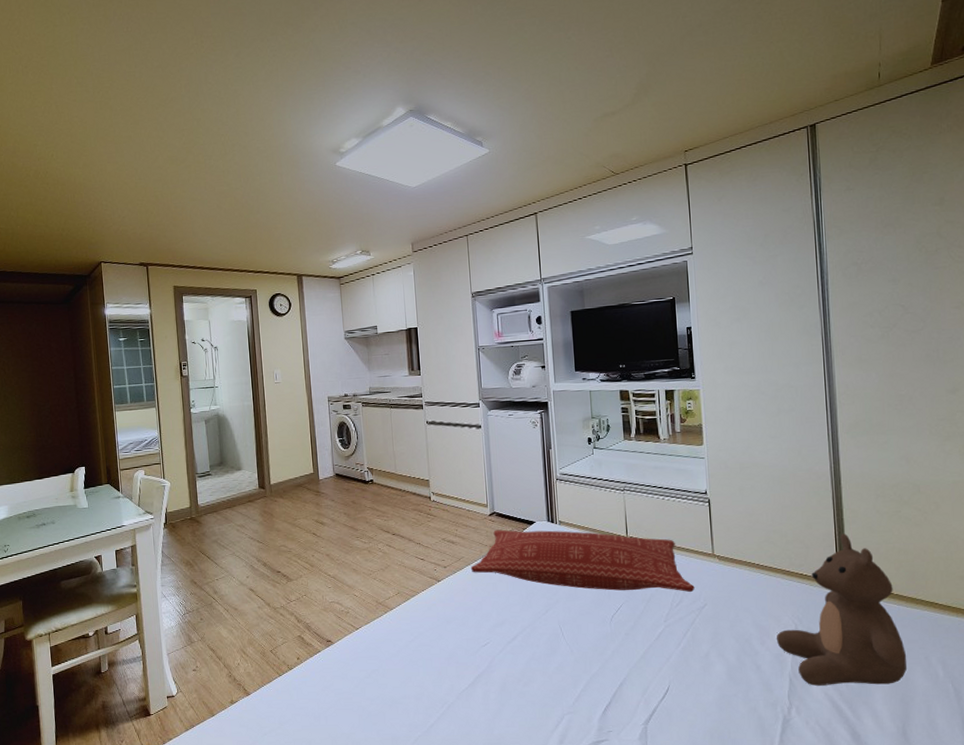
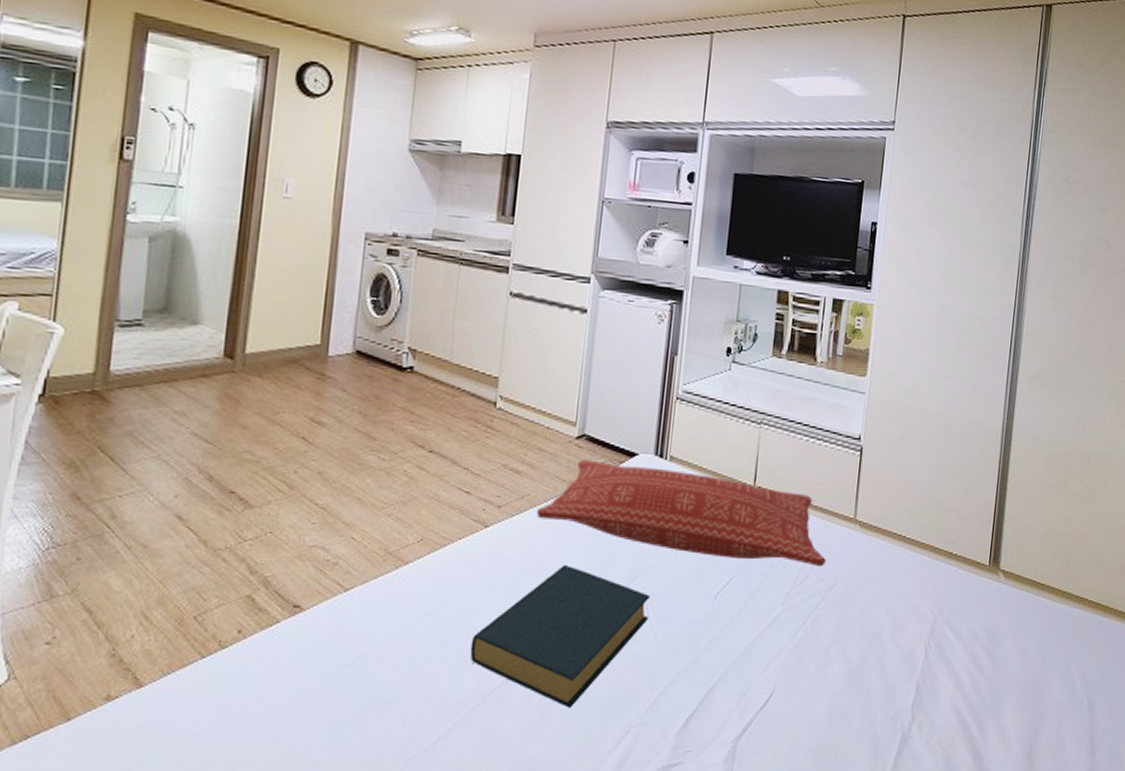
hardback book: none [442,603,564,702] -> present [470,564,651,708]
teddy bear: present [776,533,907,686] -> none [909,506,1047,696]

